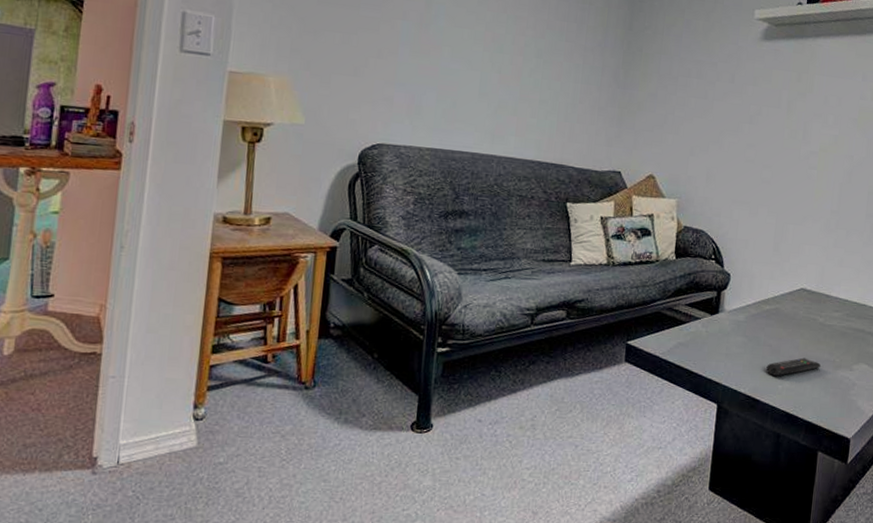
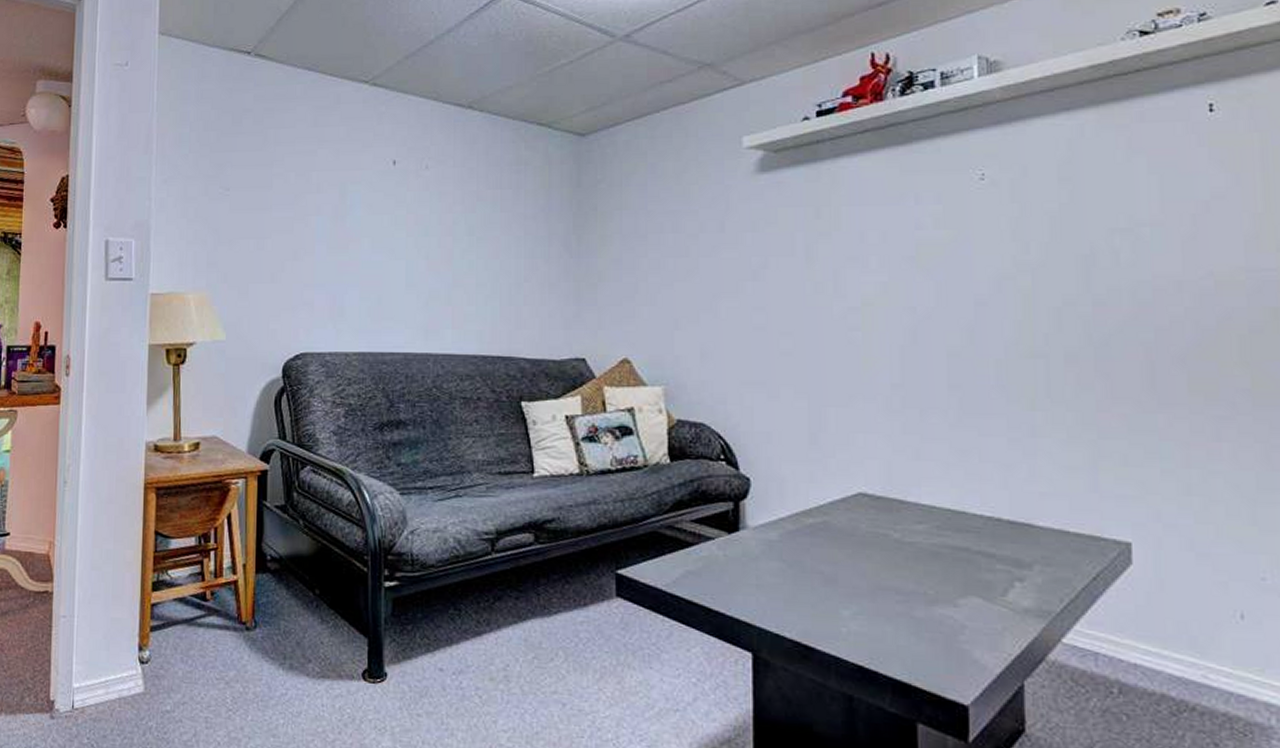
remote control: present [766,357,821,377] -> none [819,589,904,616]

